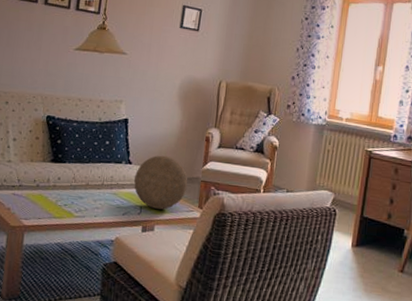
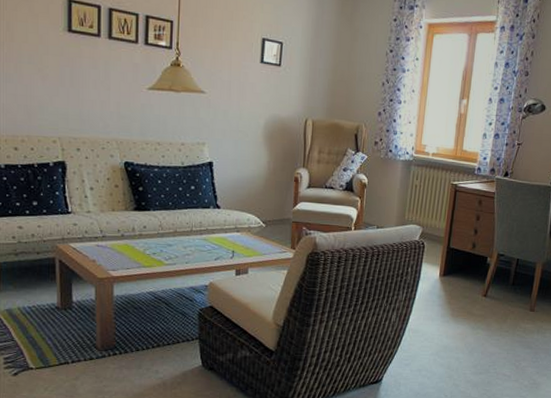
decorative ball: present [134,155,188,210] -> none [224,198,279,252]

